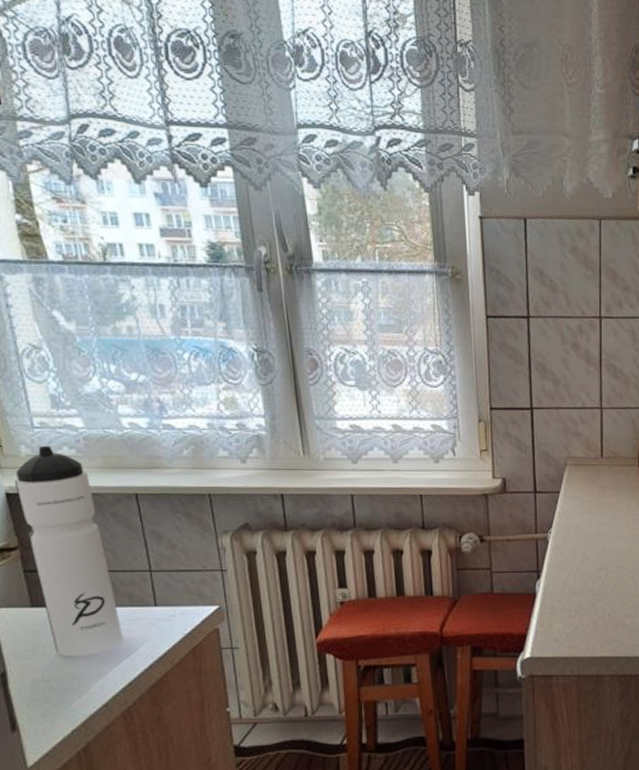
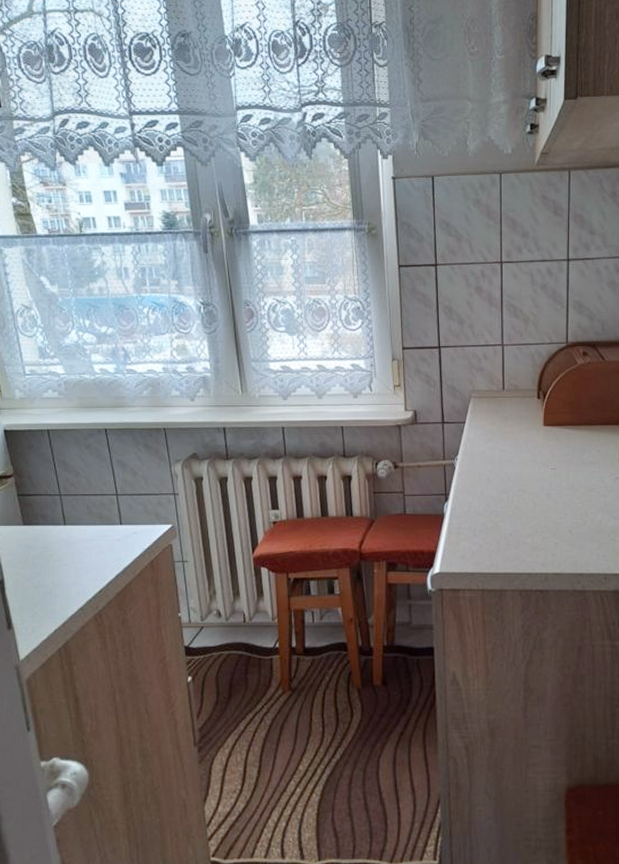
water bottle: present [14,445,123,658] -> none [10,389,95,568]

